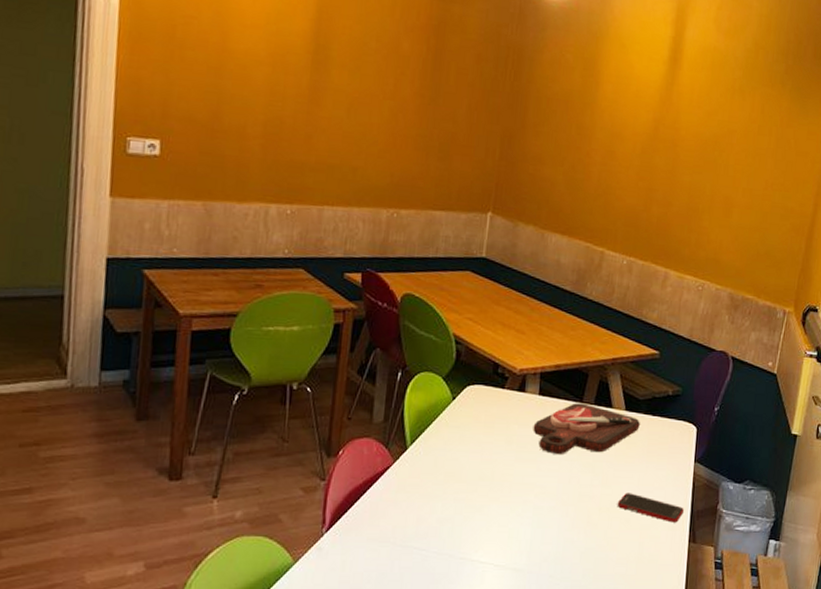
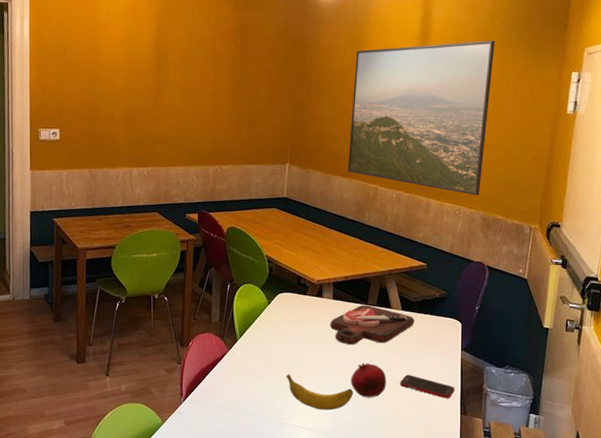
banana: none [471,492,559,541] -> present [286,373,354,411]
fruit: none [555,477,601,524] -> present [351,362,387,398]
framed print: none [568,70,758,268] -> present [347,40,496,196]

